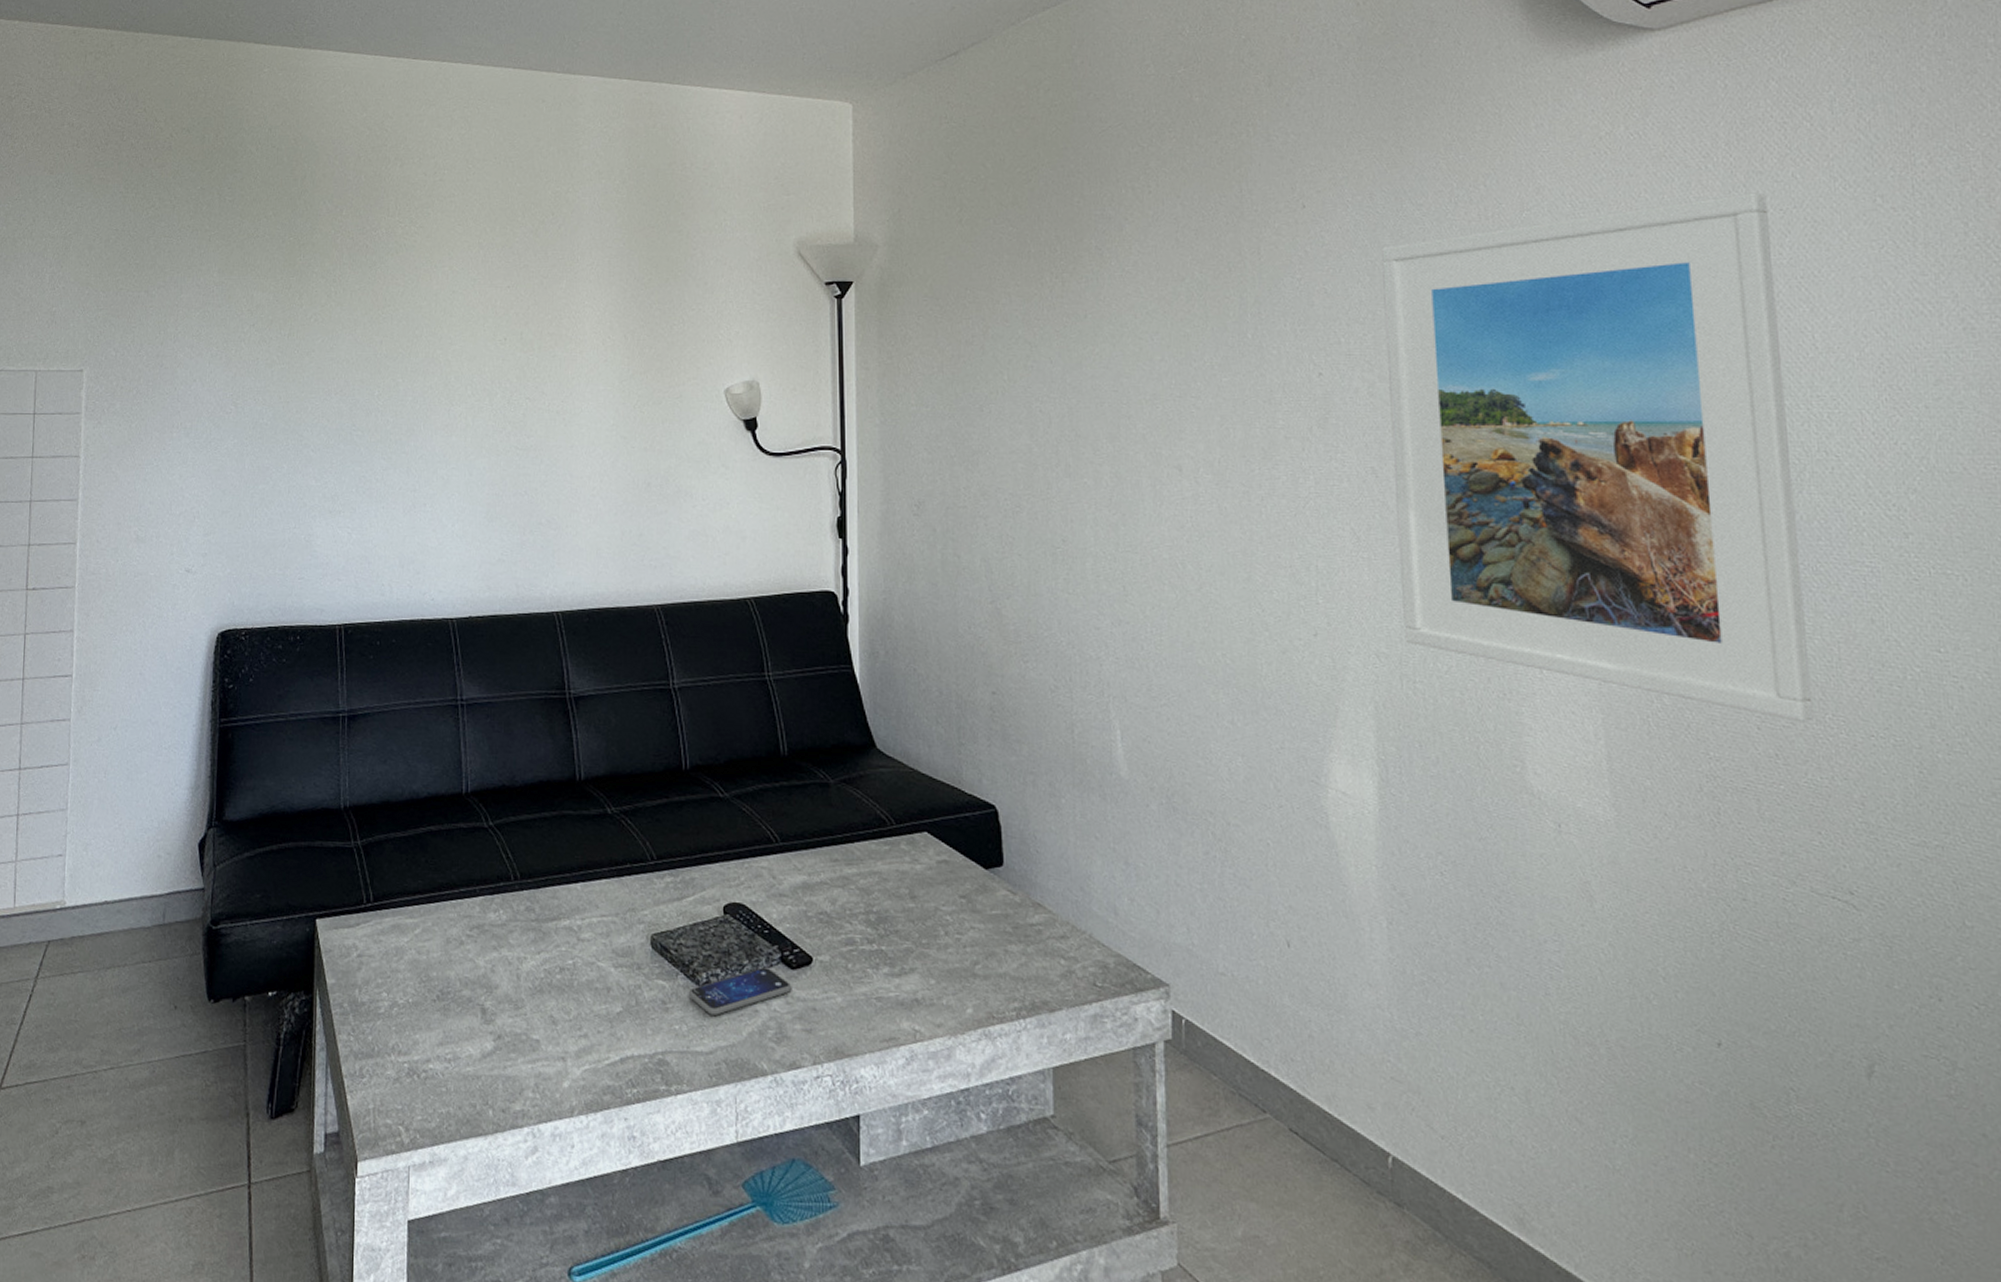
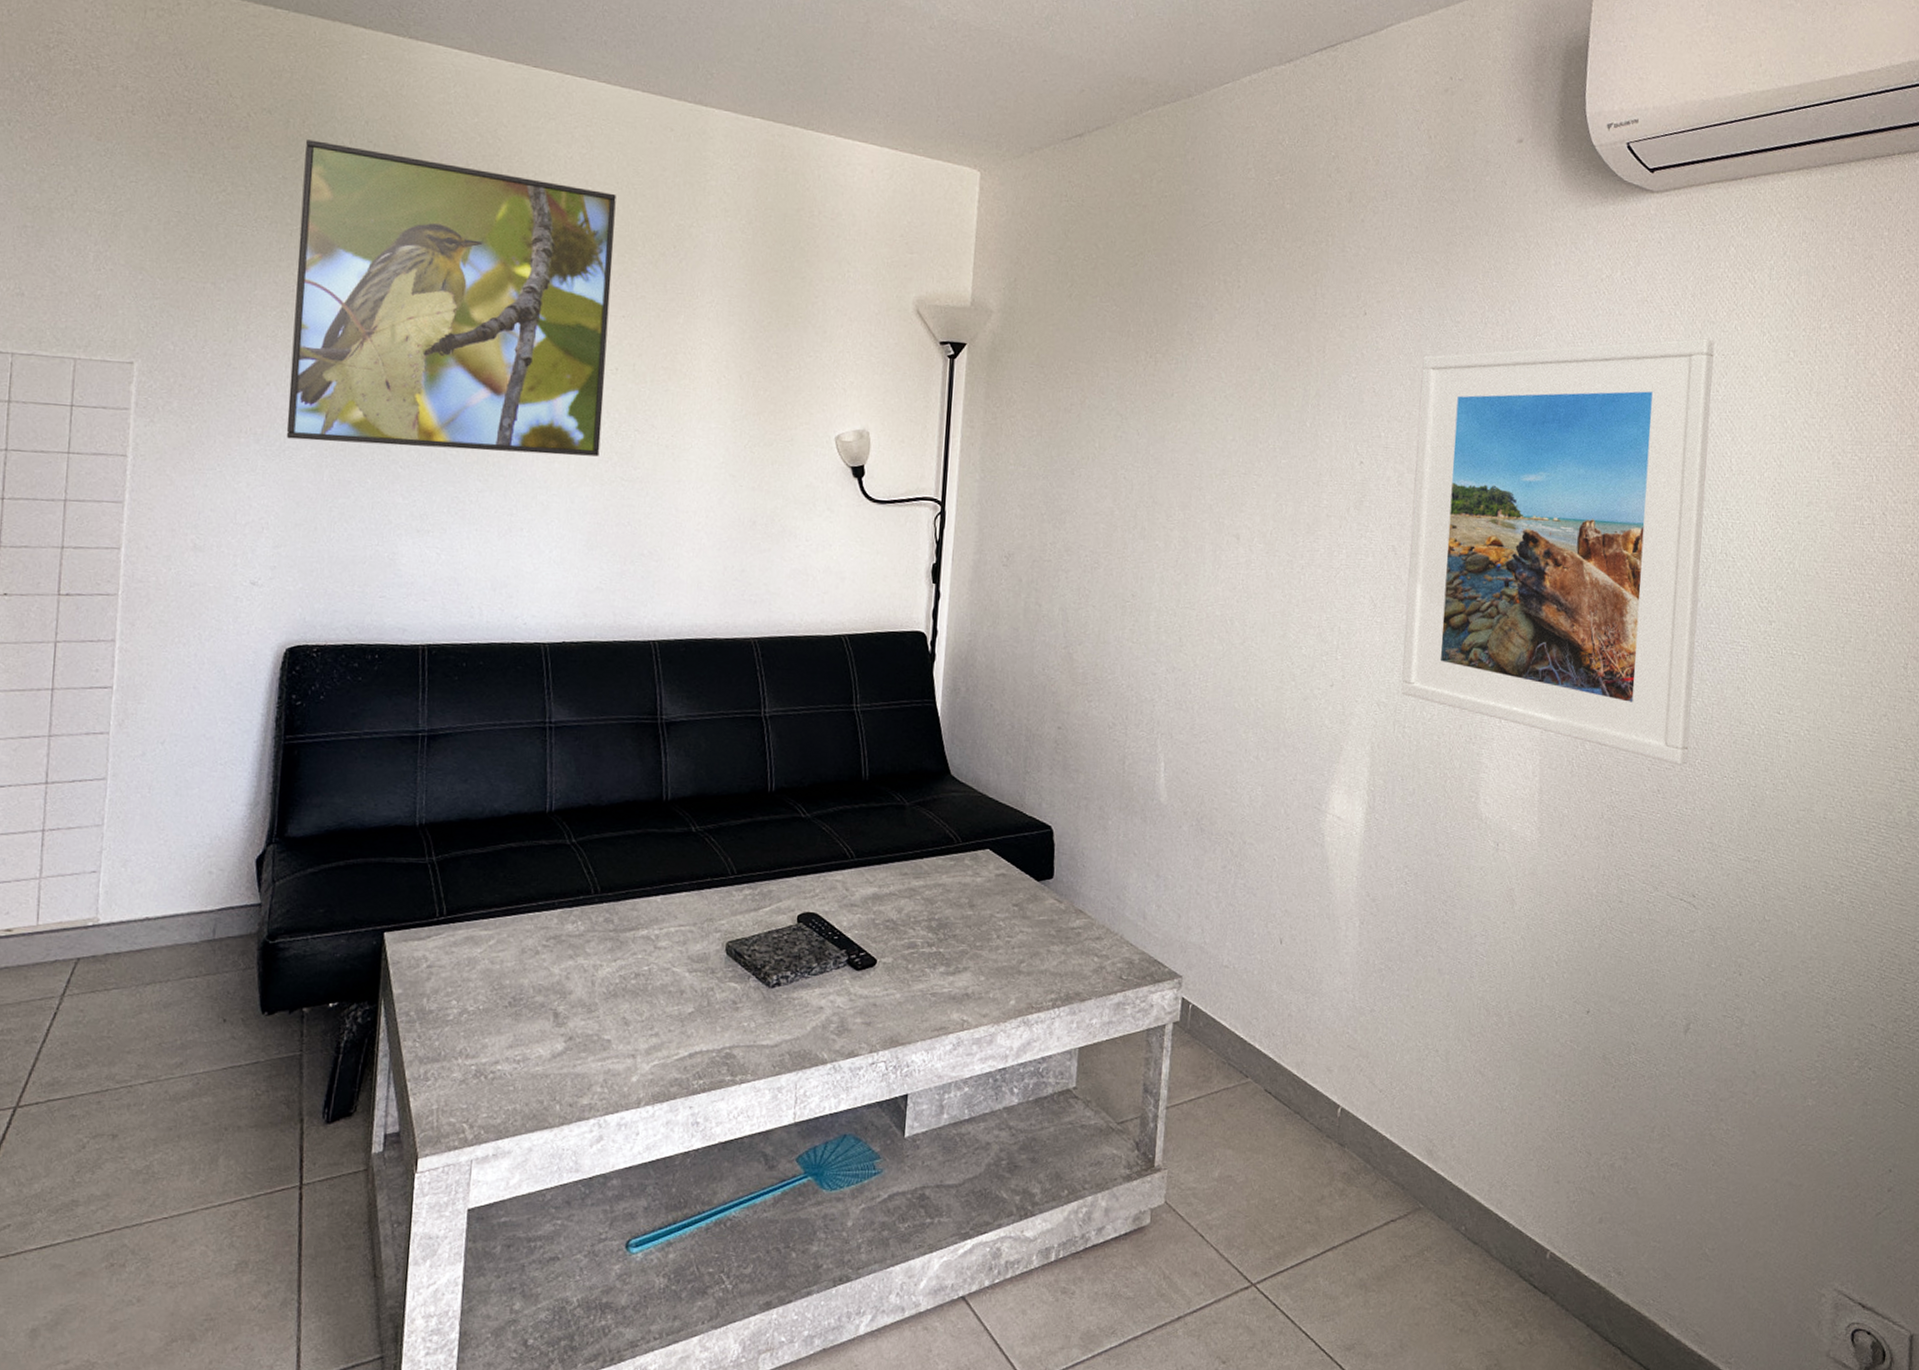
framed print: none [211,151,496,431] -> present [286,140,616,457]
smartphone: present [688,967,792,1015] -> none [758,969,856,1013]

